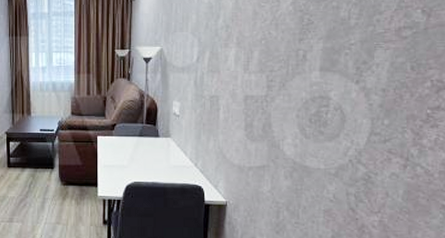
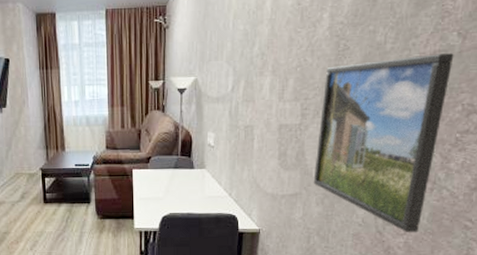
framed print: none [281,30,419,212] -> present [313,53,454,233]

